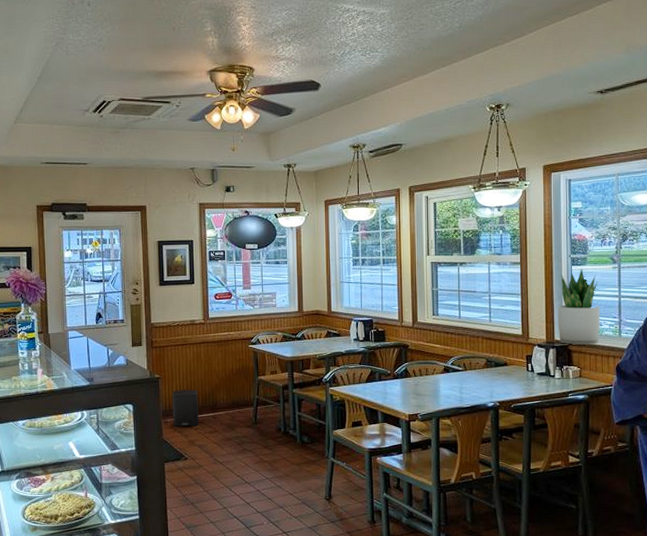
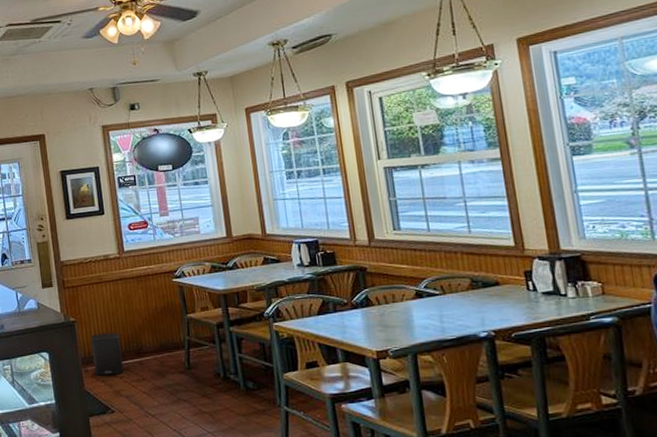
planter: present [557,269,600,345] -> none [559,158,625,254]

